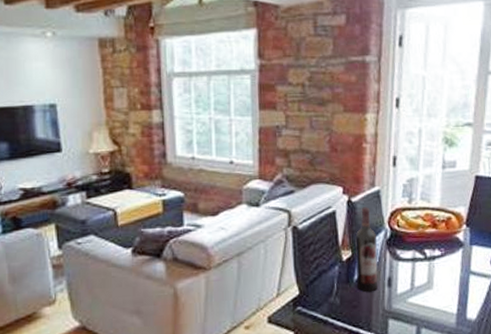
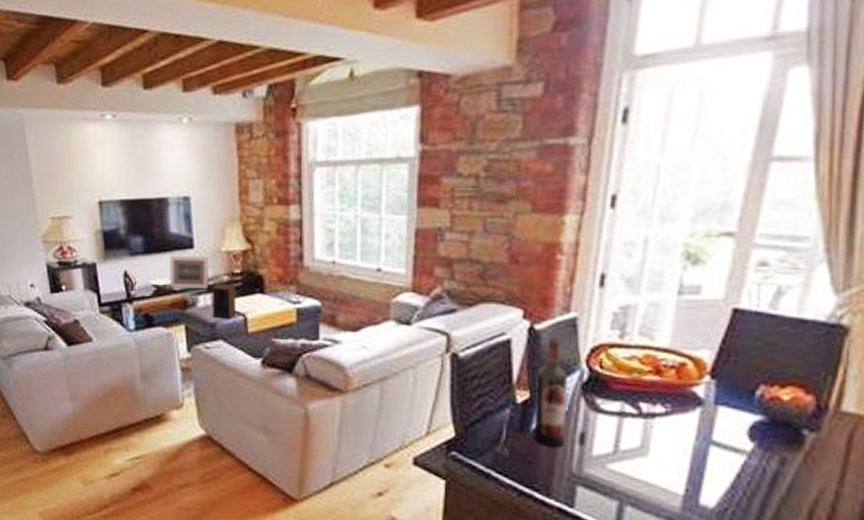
picture frame: none [38,158,79,190] -> present [170,255,210,289]
speaker: none [81,182,106,216] -> present [212,283,236,321]

